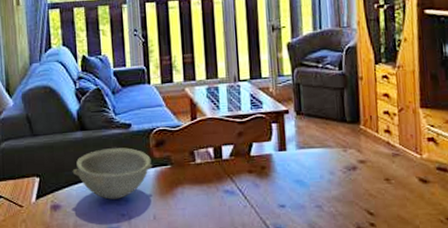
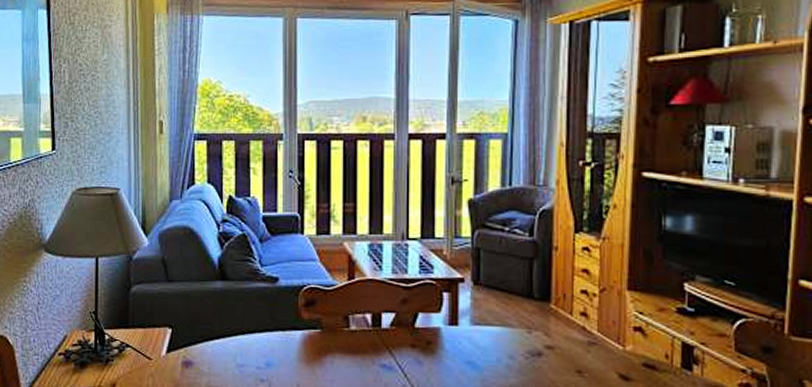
bowl: present [72,147,153,200] -> none [208,303,300,362]

